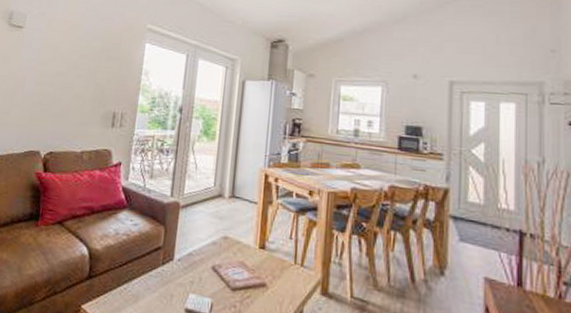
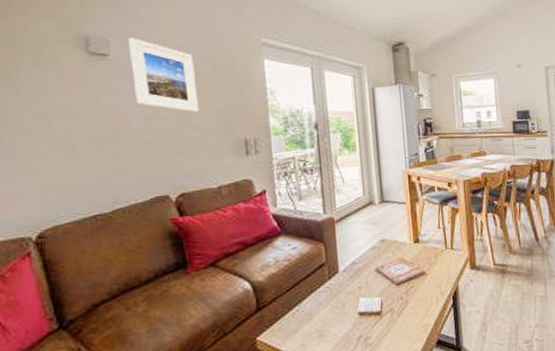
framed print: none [34,15,87,82] -> present [128,37,200,112]

